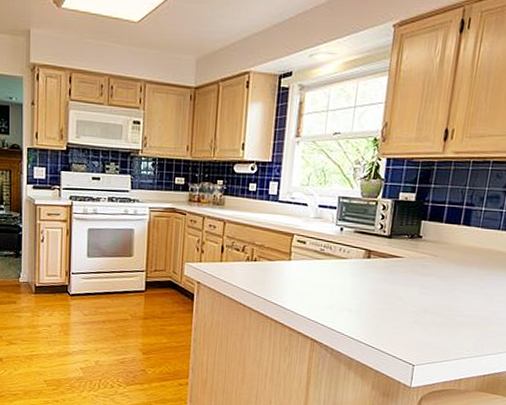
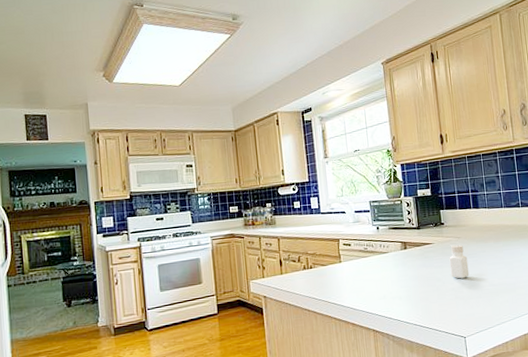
pepper shaker: none [415,263,441,303] -> present [449,245,469,279]

